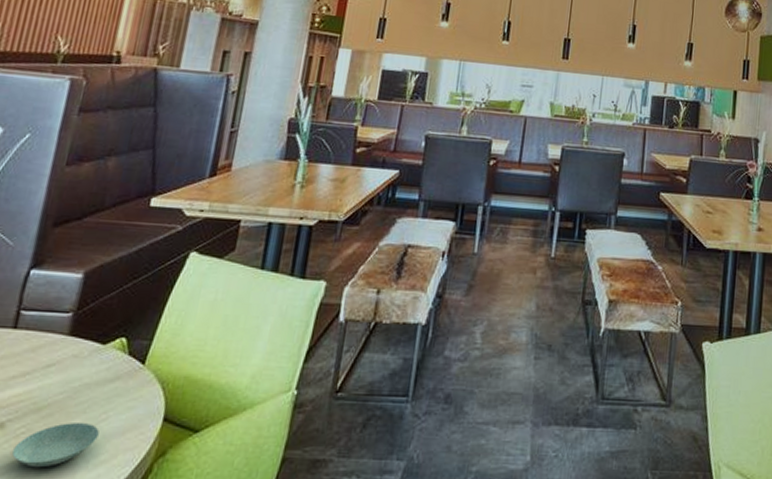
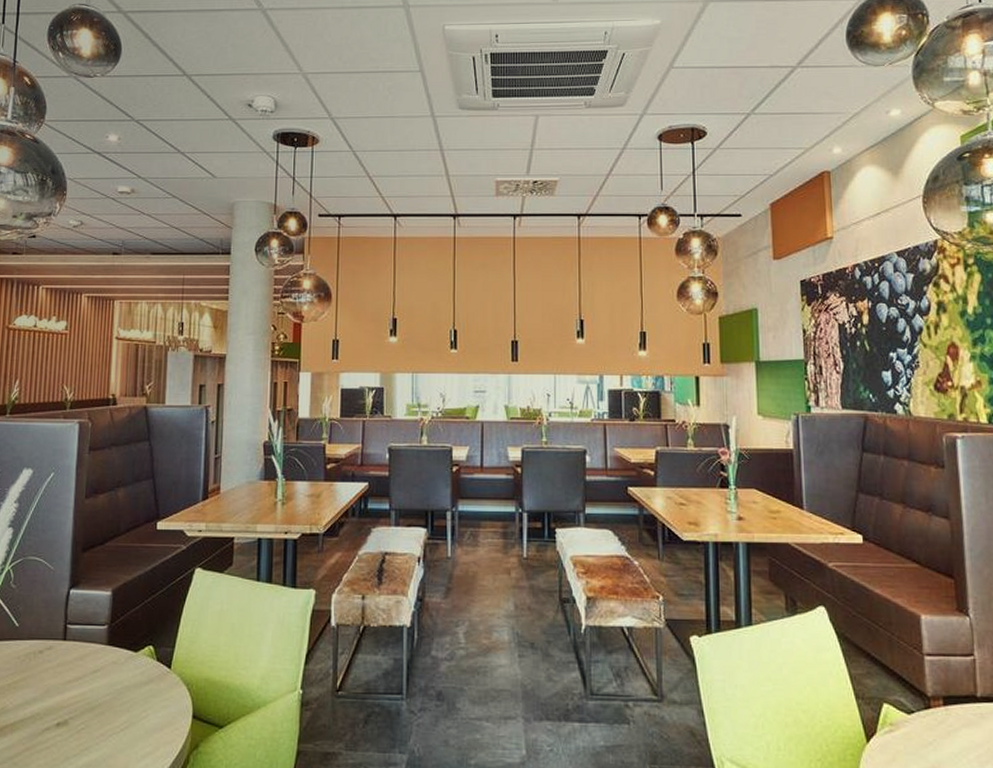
saucer: present [12,423,100,468] -> none [77,720,142,759]

